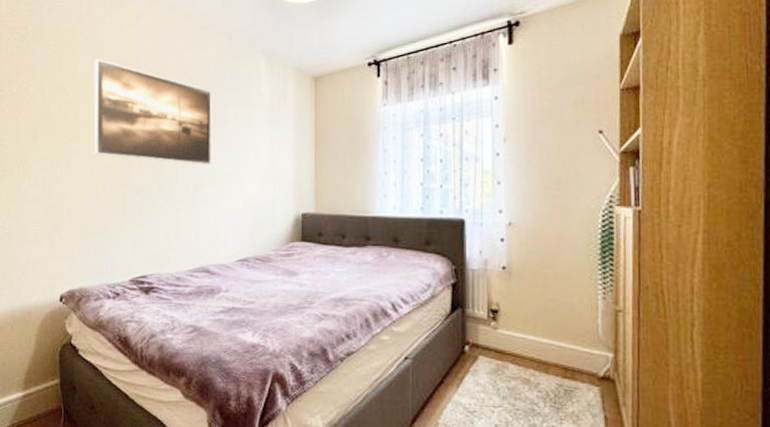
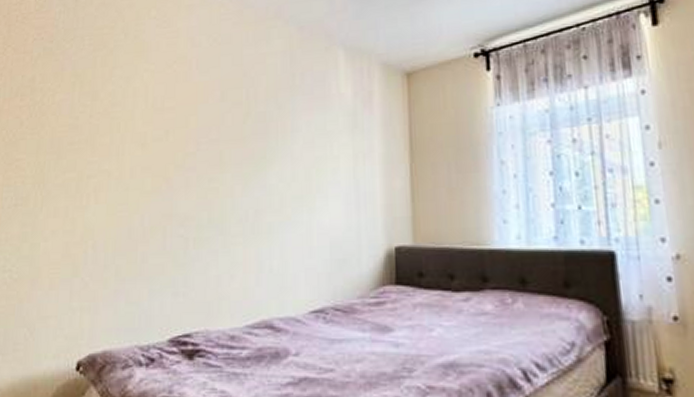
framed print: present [93,58,213,166] -> none [129,58,279,187]

